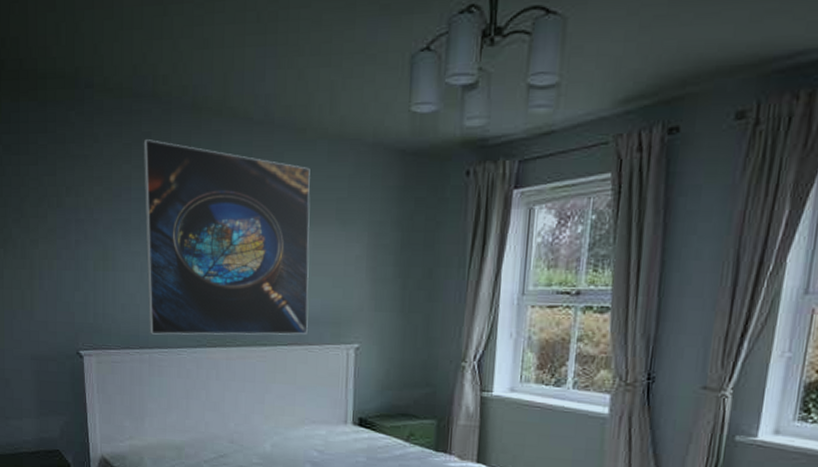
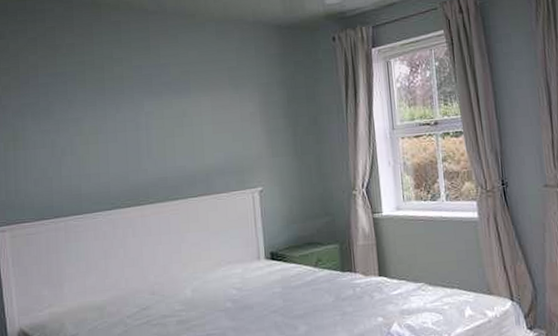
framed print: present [143,139,310,335] -> none [47,33,215,203]

